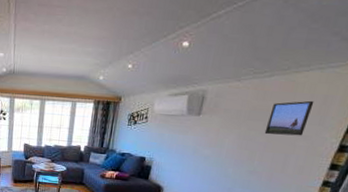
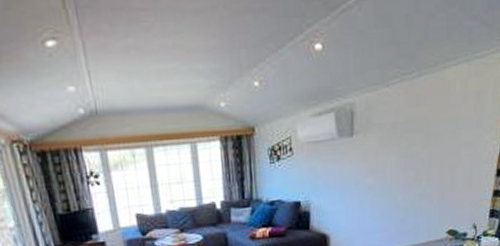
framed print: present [264,100,314,136] -> none [426,99,468,148]

